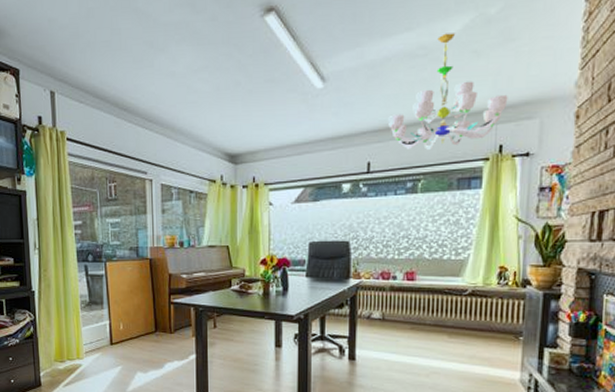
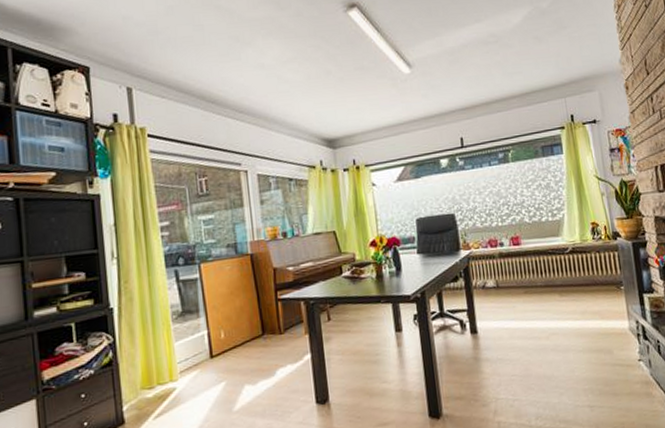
chandelier: present [388,33,508,150] -> none [473,23,570,123]

